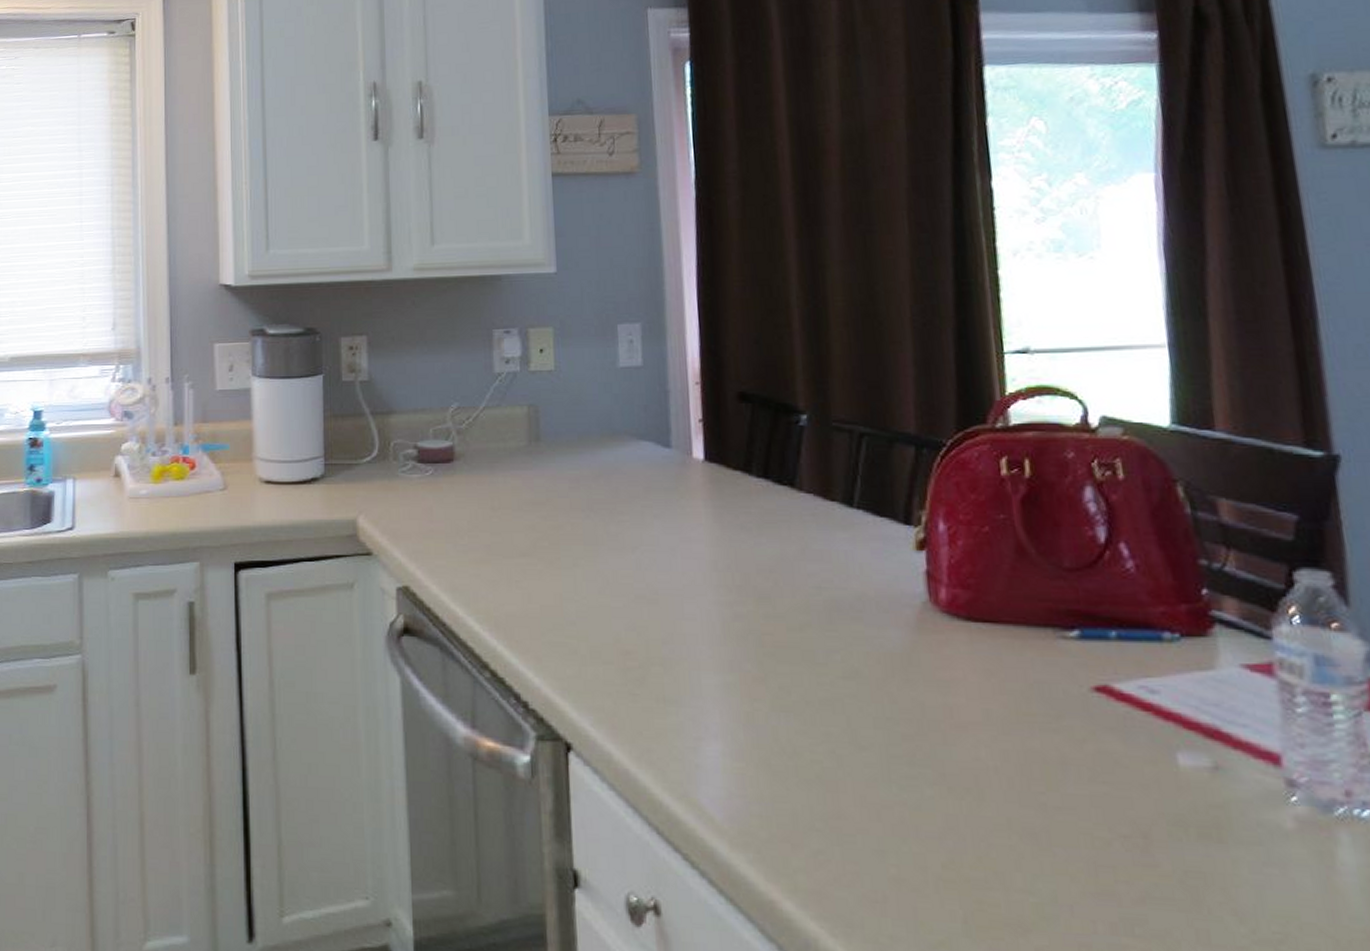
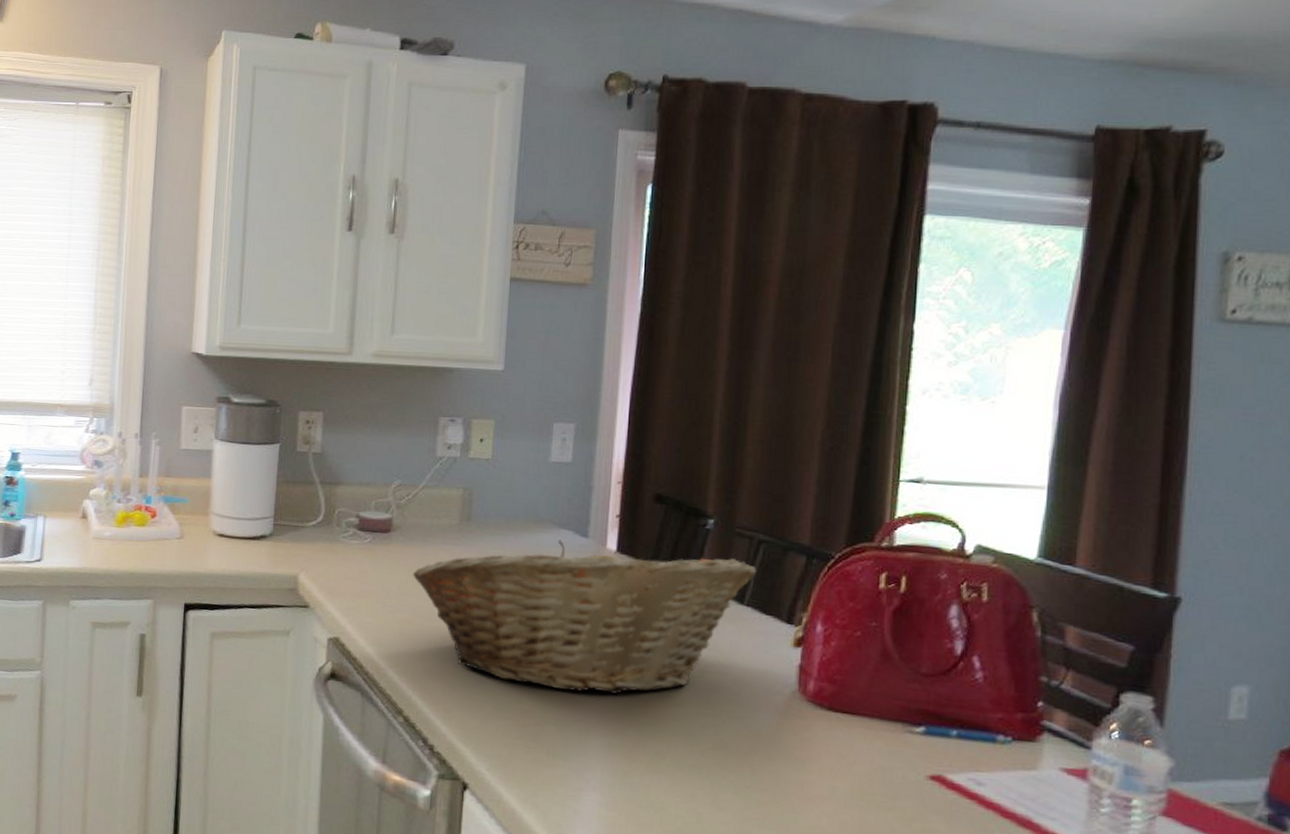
fruit basket: none [483,453,863,625] -> present [413,540,757,695]

